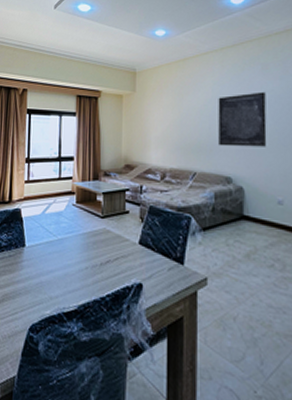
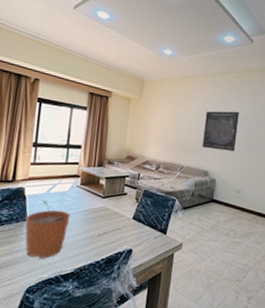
plant pot: none [23,222,68,291] -> present [25,200,70,258]

